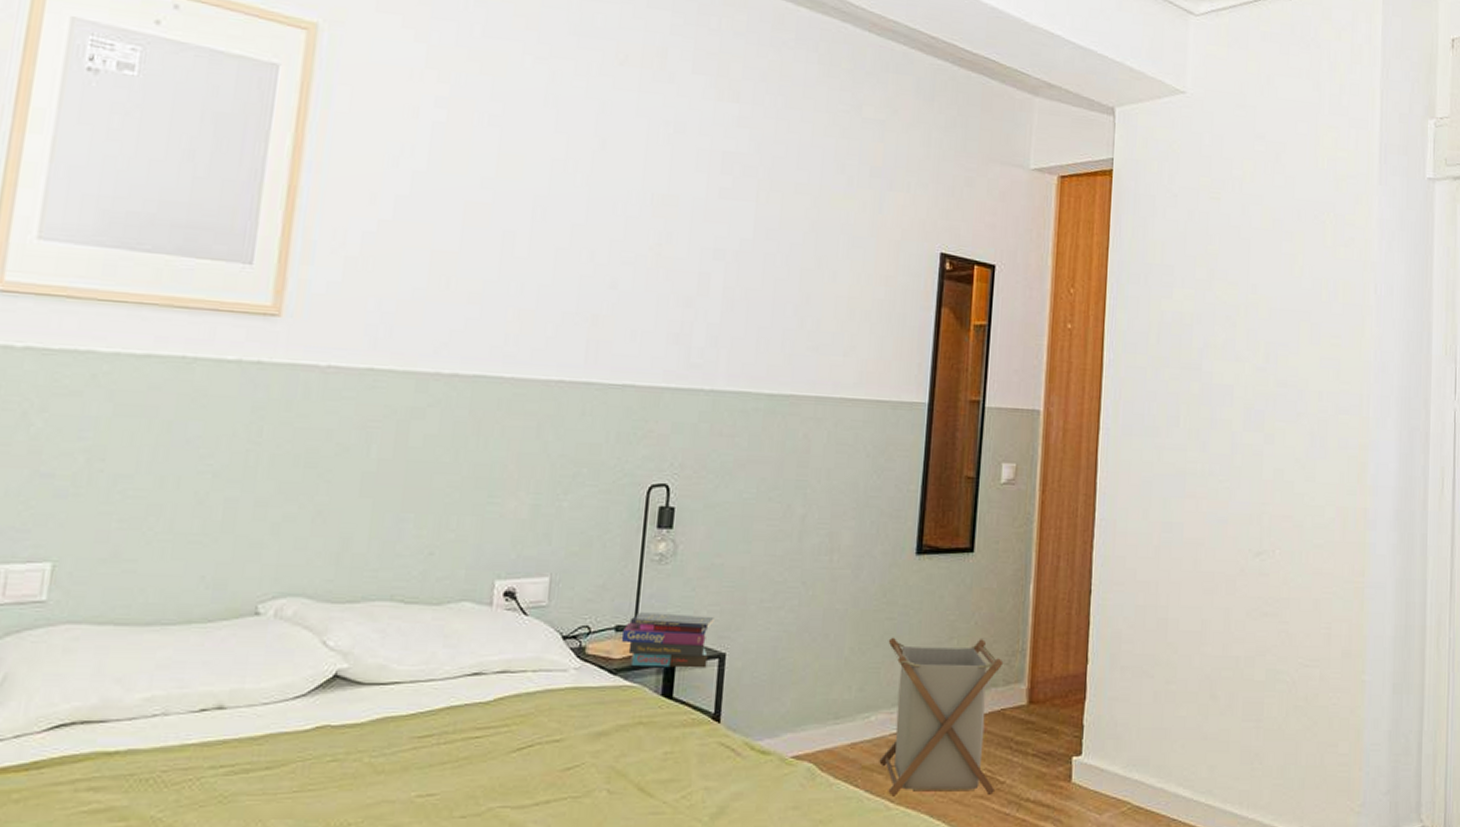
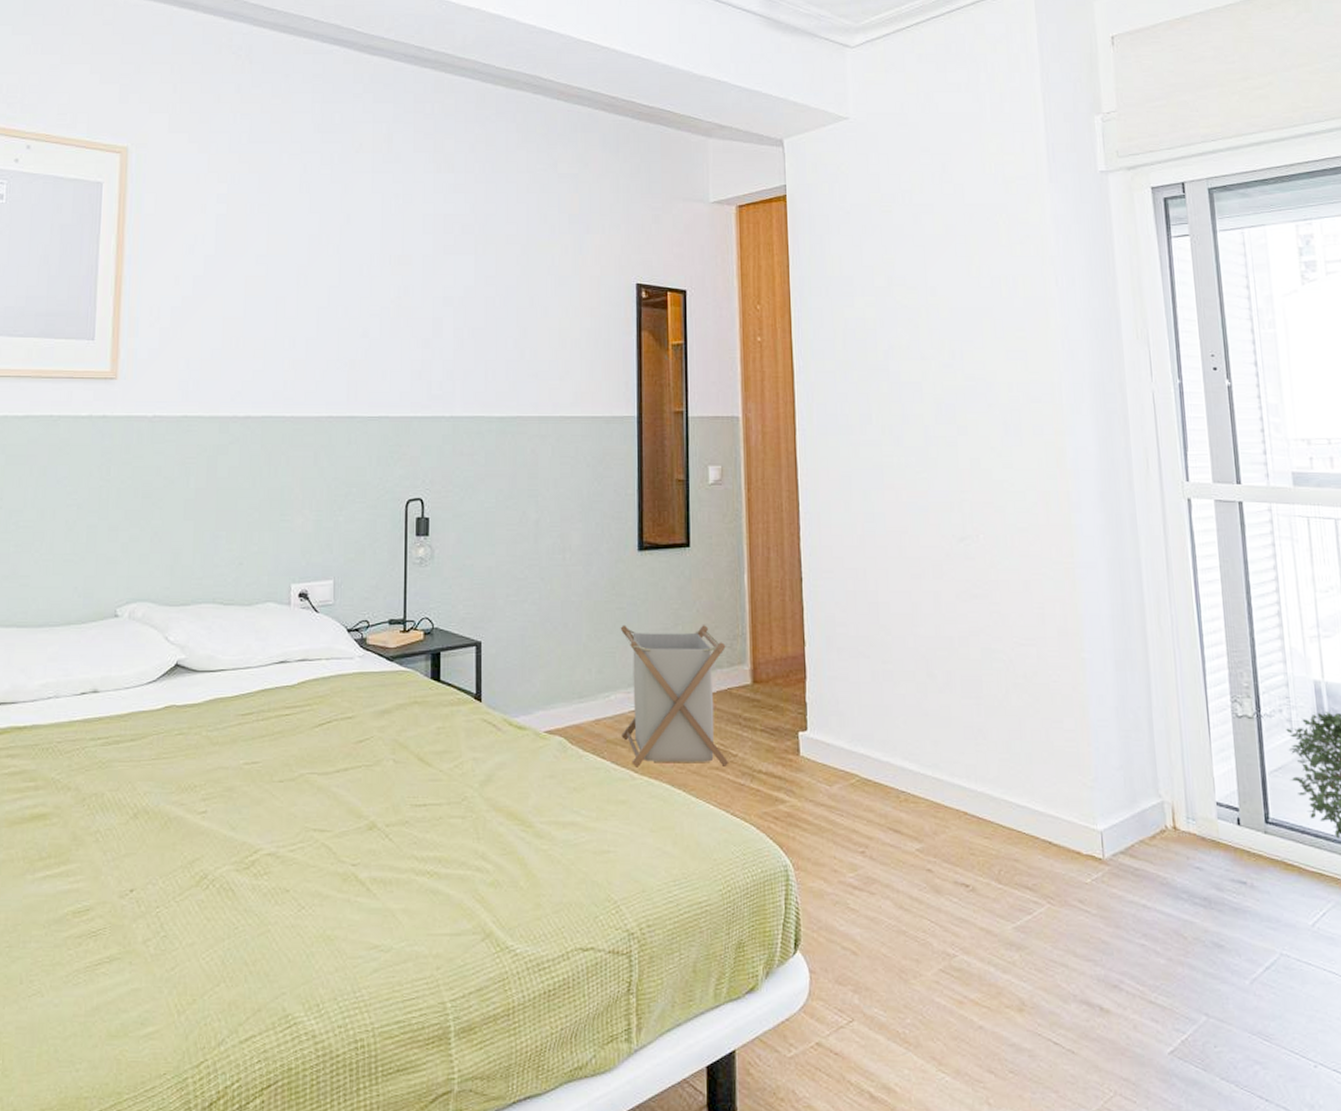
books: present [621,612,714,668] -> none [394,608,469,655]

